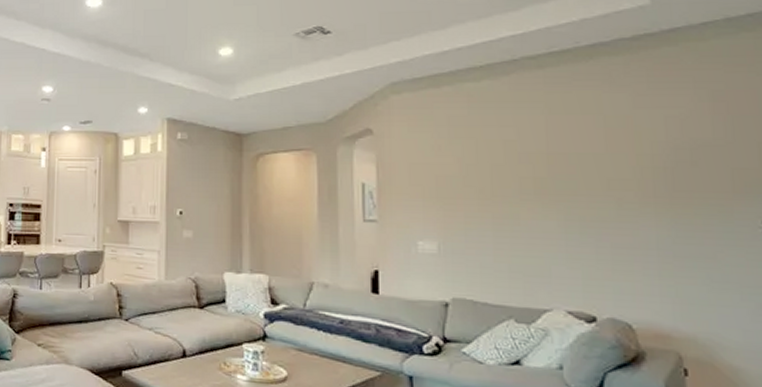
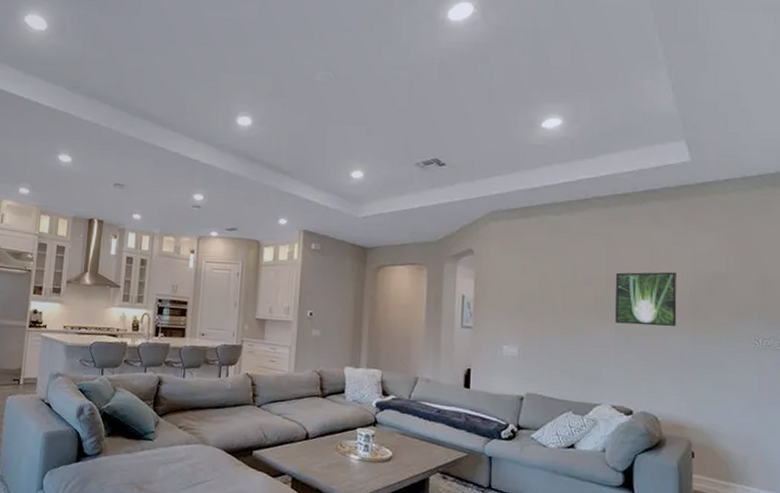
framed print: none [559,142,648,211] -> present [615,272,678,326]

